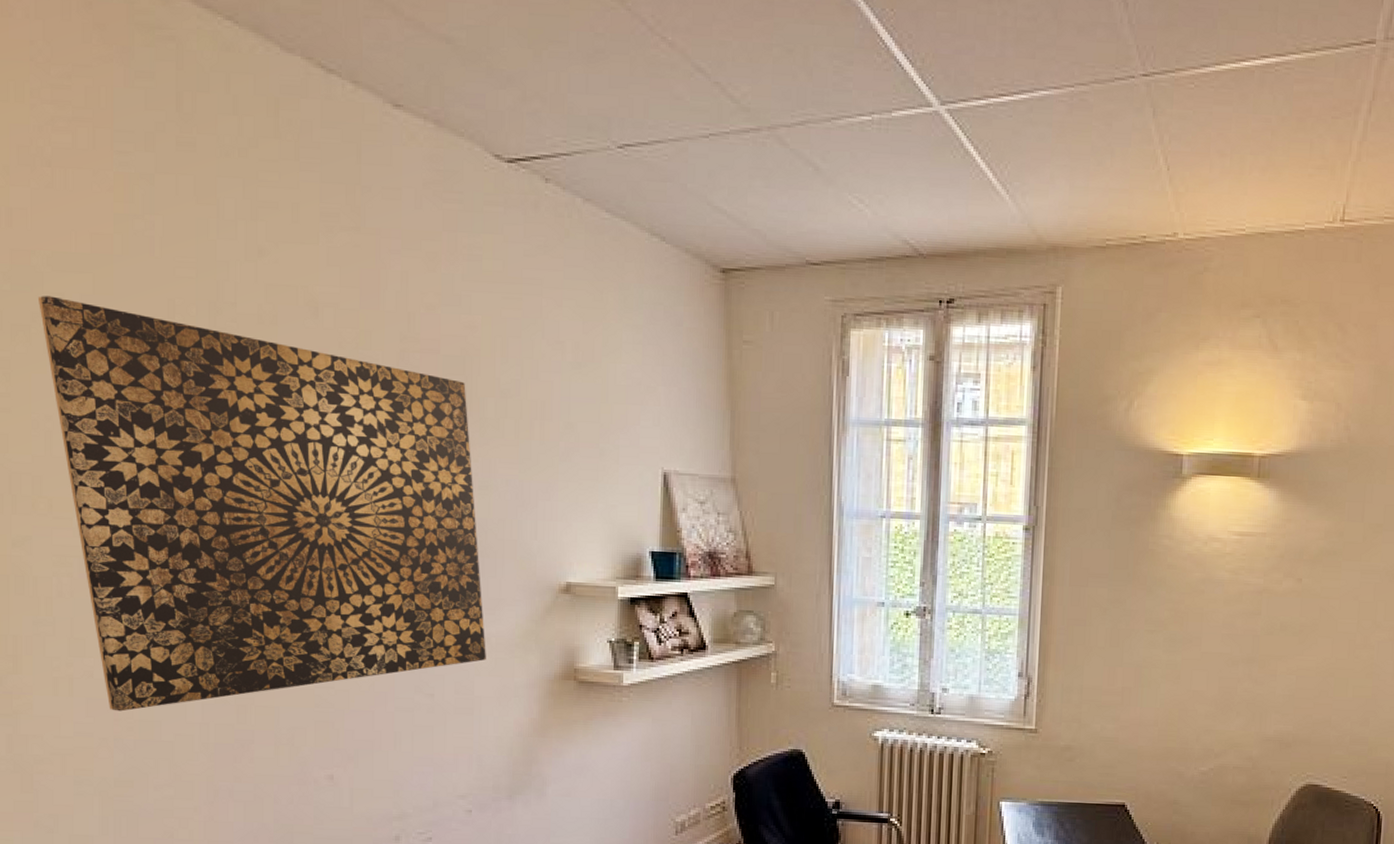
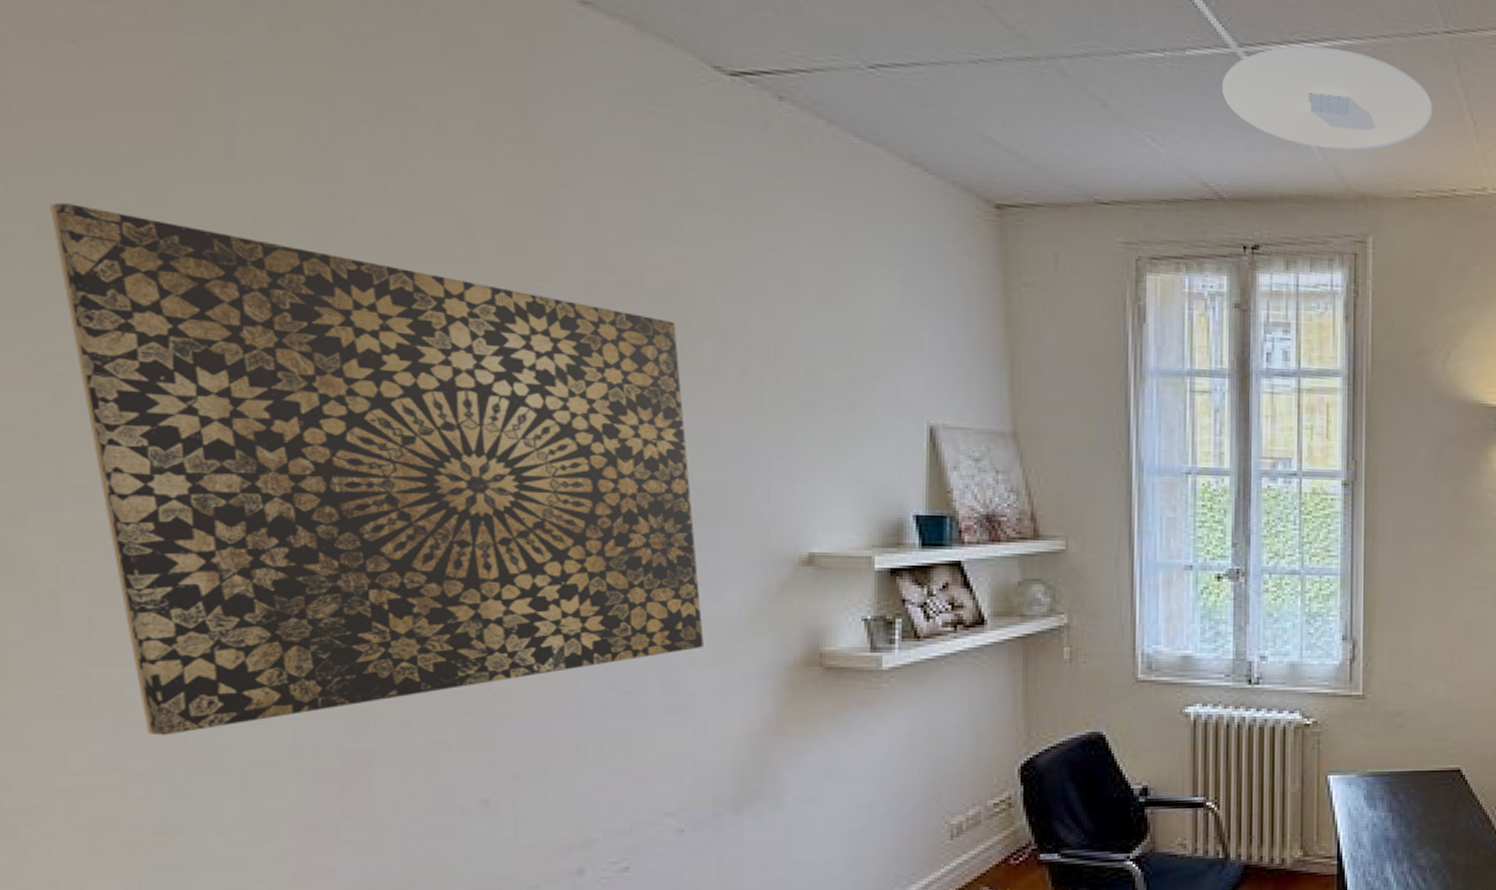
ceiling light: none [924,99,1127,202] -> present [1222,46,1433,151]

